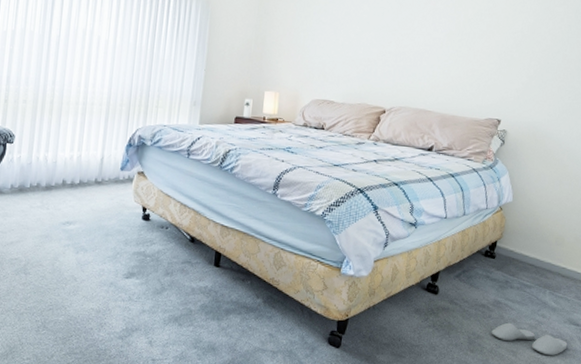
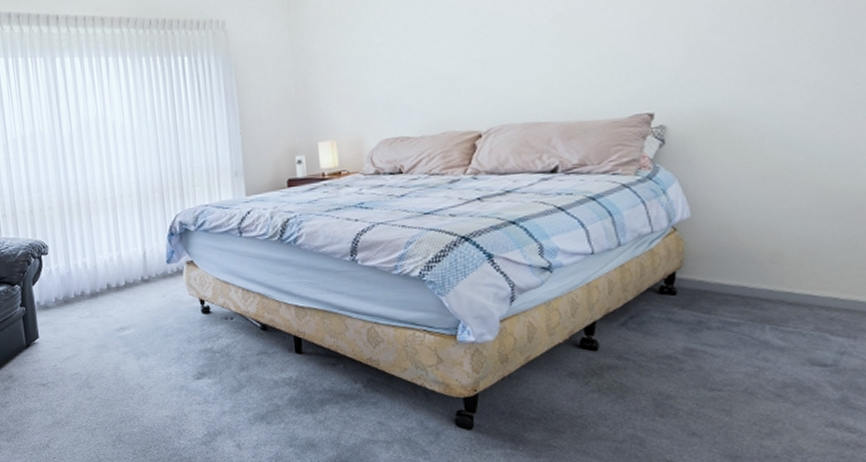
slippers: present [491,322,568,356] -> none [686,374,813,411]

